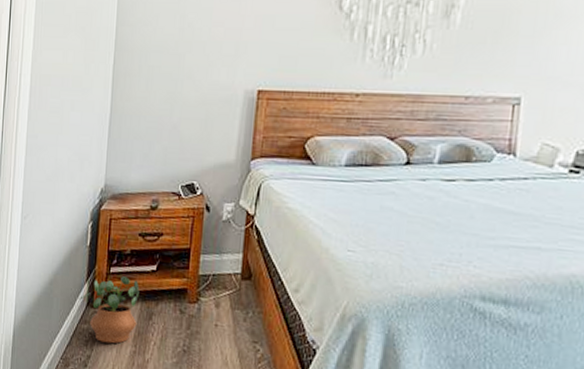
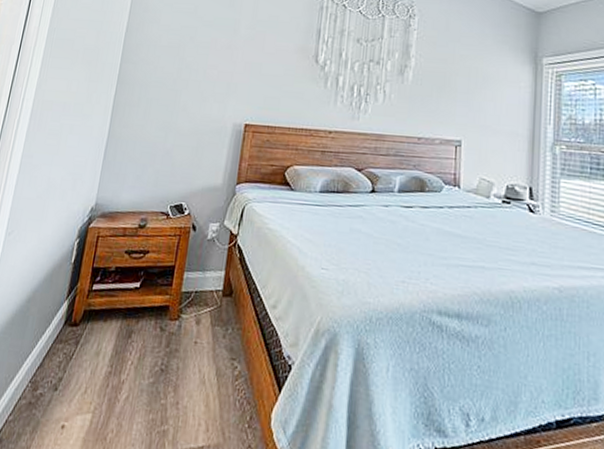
potted plant: present [79,276,140,344] -> none [57,293,121,365]

